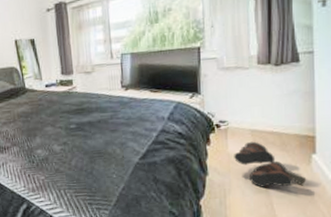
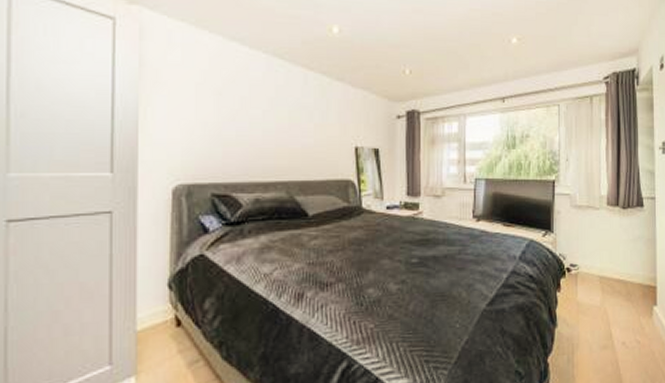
boots: present [234,141,307,188] -> none [583,289,649,342]

